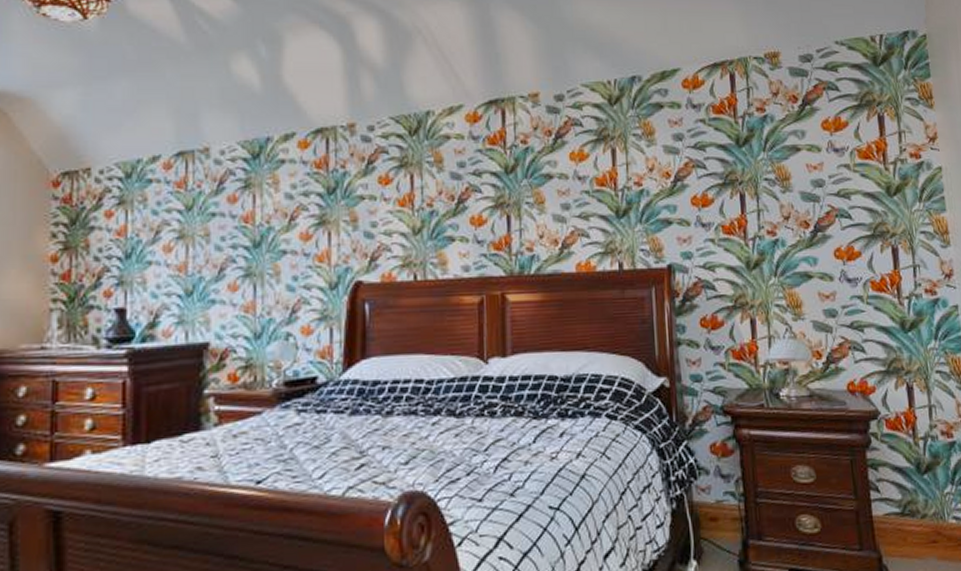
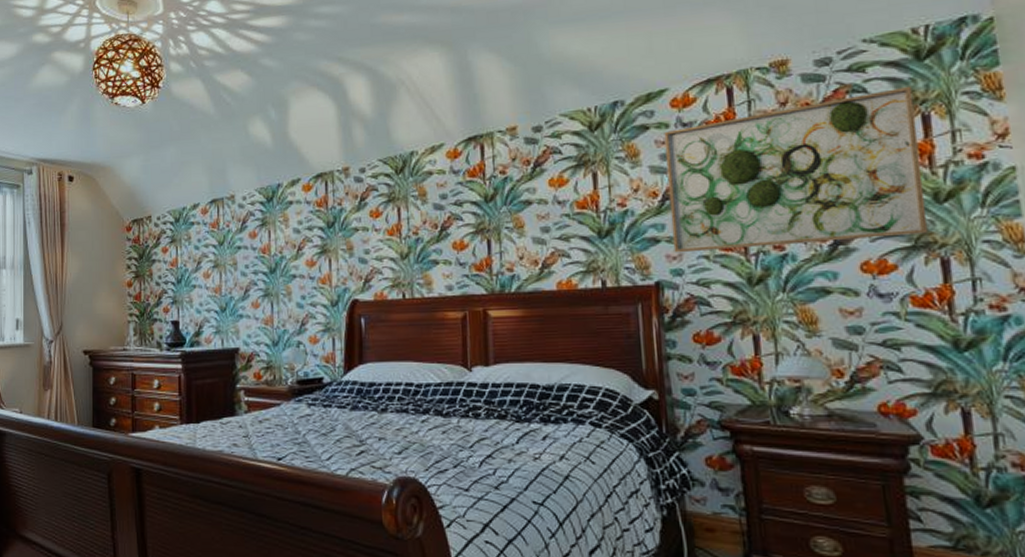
wall art: none [676,88,883,236] -> present [664,86,929,253]

